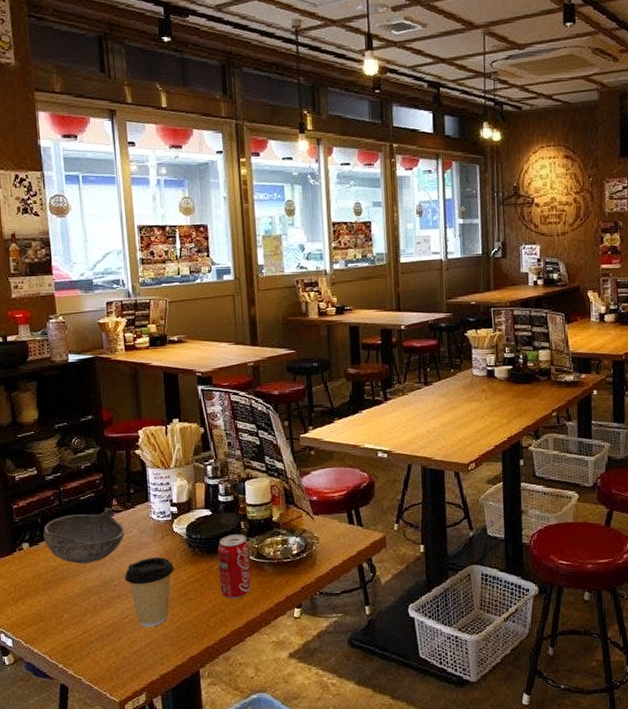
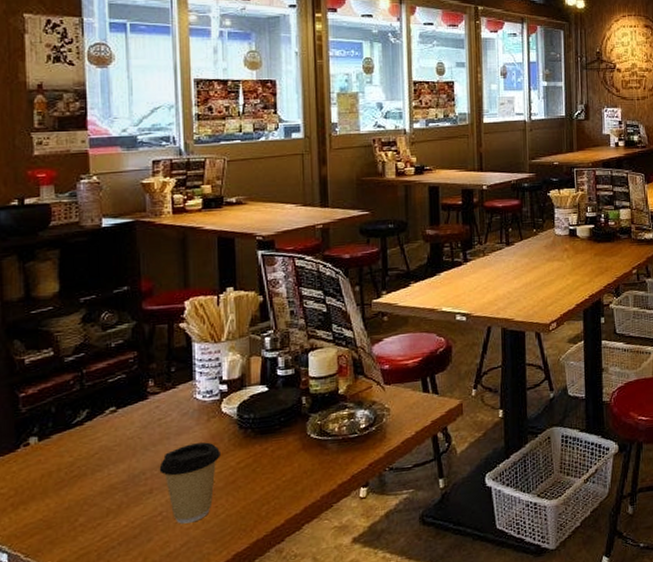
bowl: present [43,507,125,564] -> none [58,389,162,457]
beverage can: present [217,534,252,599] -> none [273,410,313,484]

